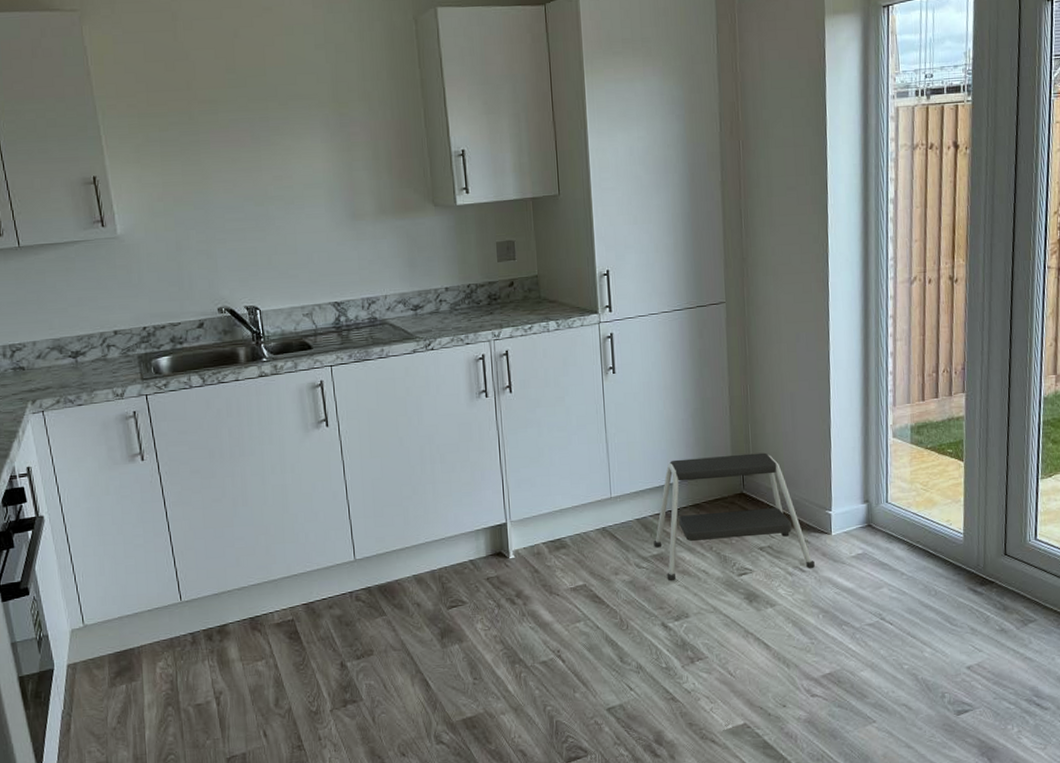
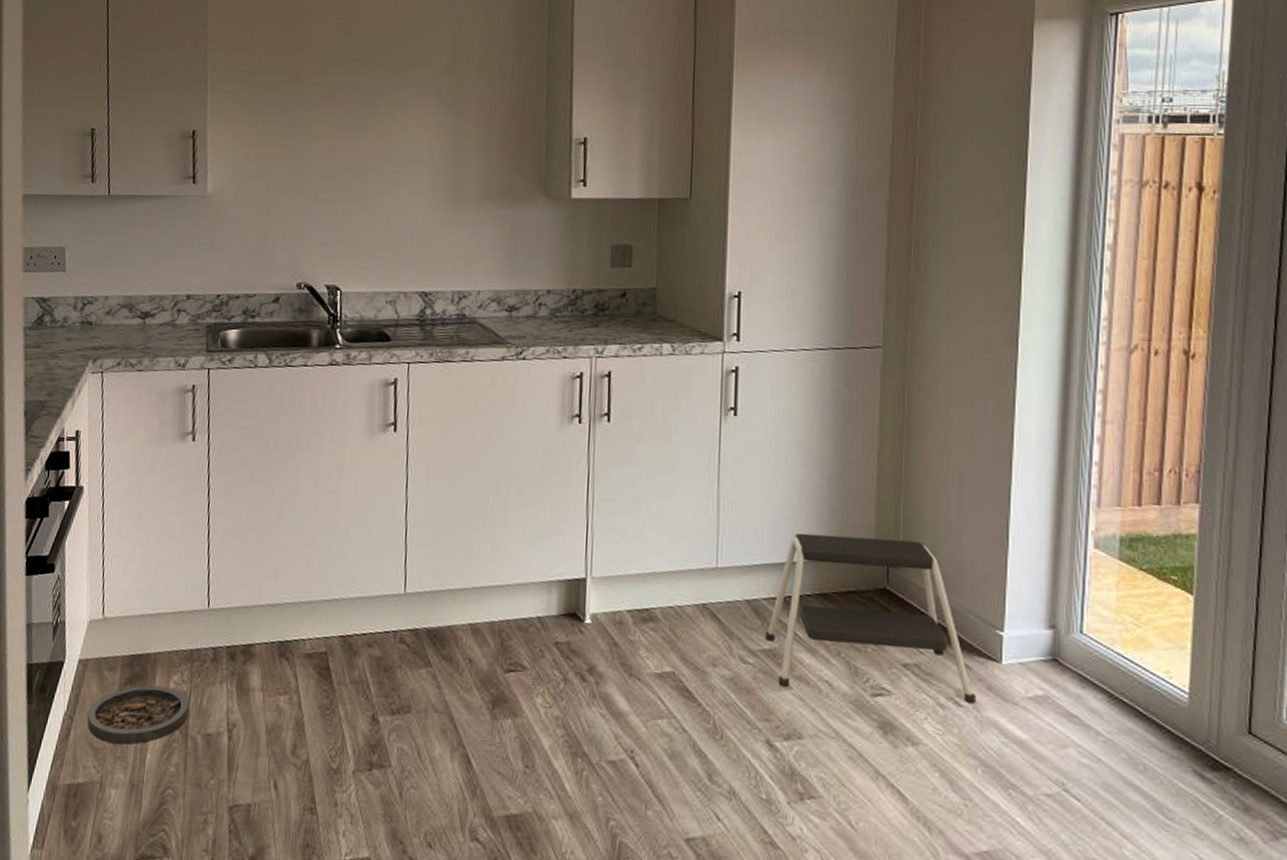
pet bowl: none [84,673,177,728] -> present [87,685,189,745]

